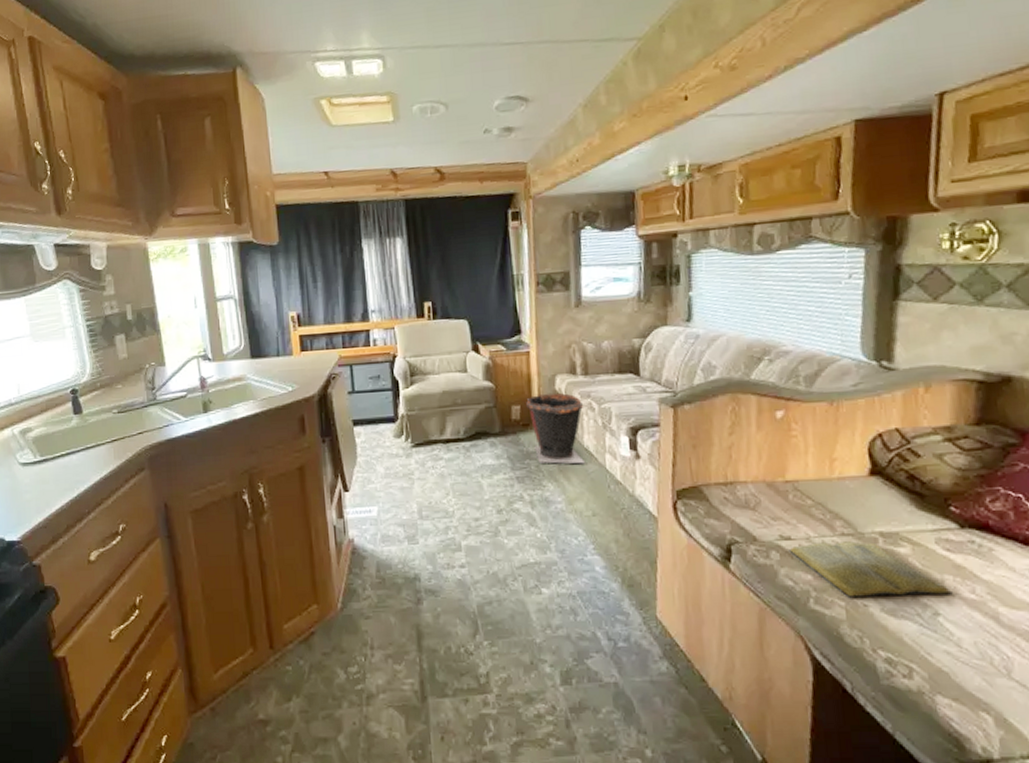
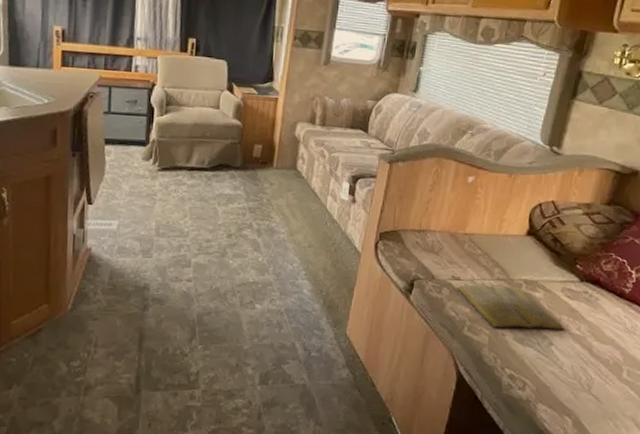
waste bin: present [526,393,586,464] -> none [267,138,317,203]

